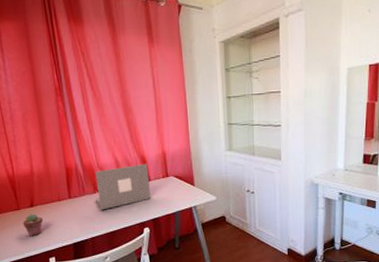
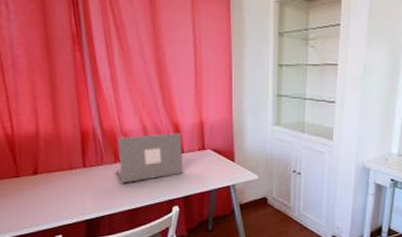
potted succulent: present [22,214,43,237] -> none [22,183,49,210]

